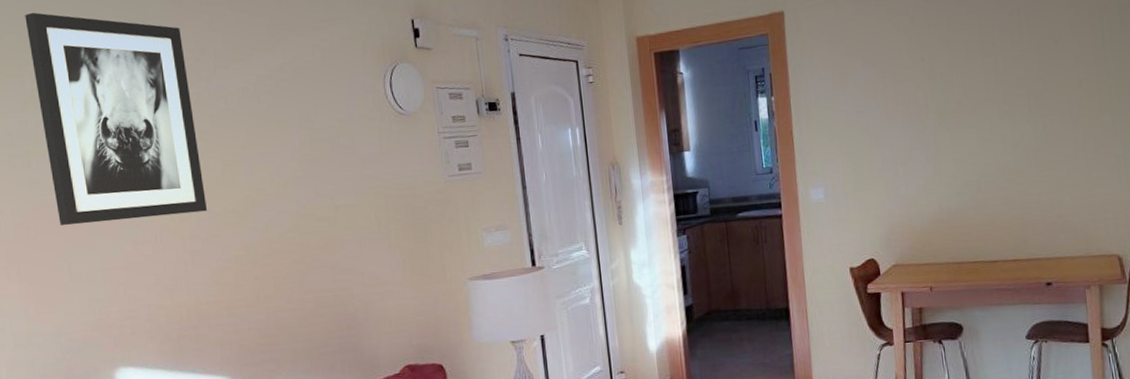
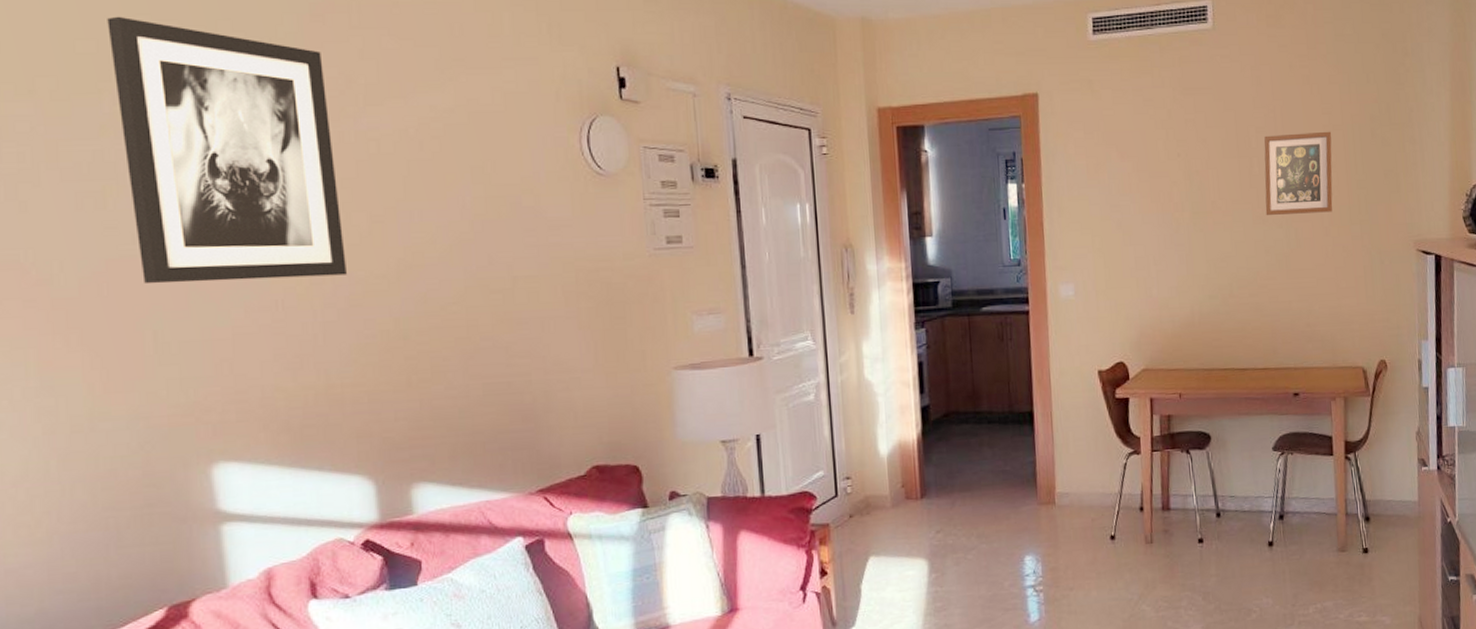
picture frame: none [1008,24,1082,111] -> present [1264,131,1333,215]

